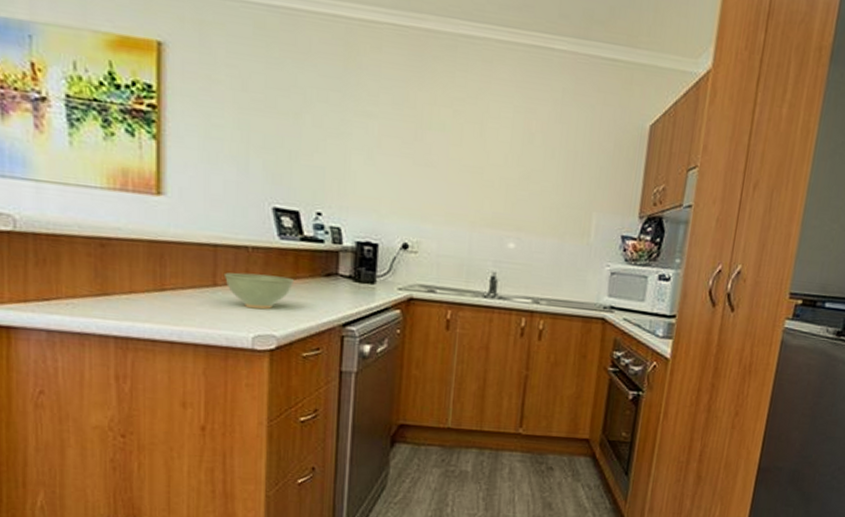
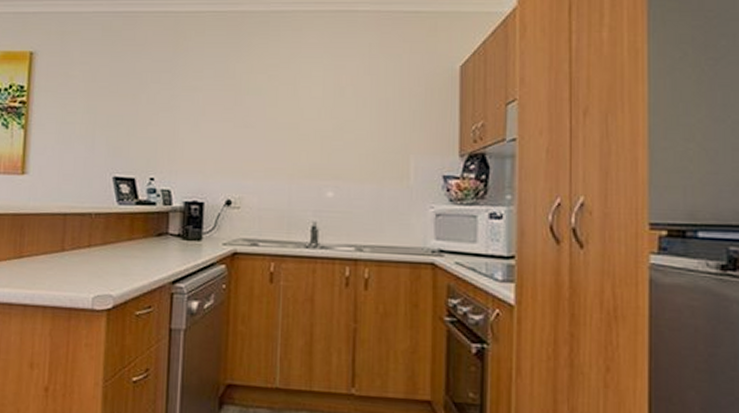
bowl: present [223,272,295,310] -> none [70,237,130,271]

